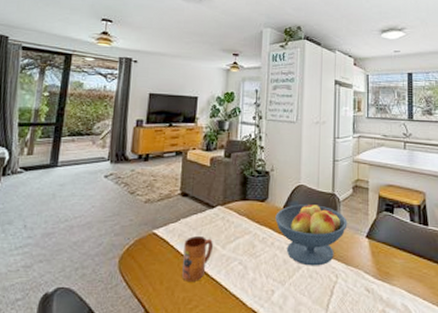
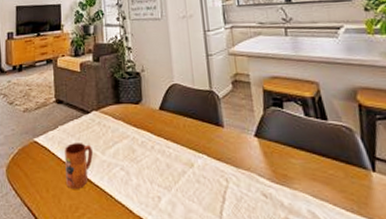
fruit bowl: present [275,202,348,266] -> none [152,101,232,170]

